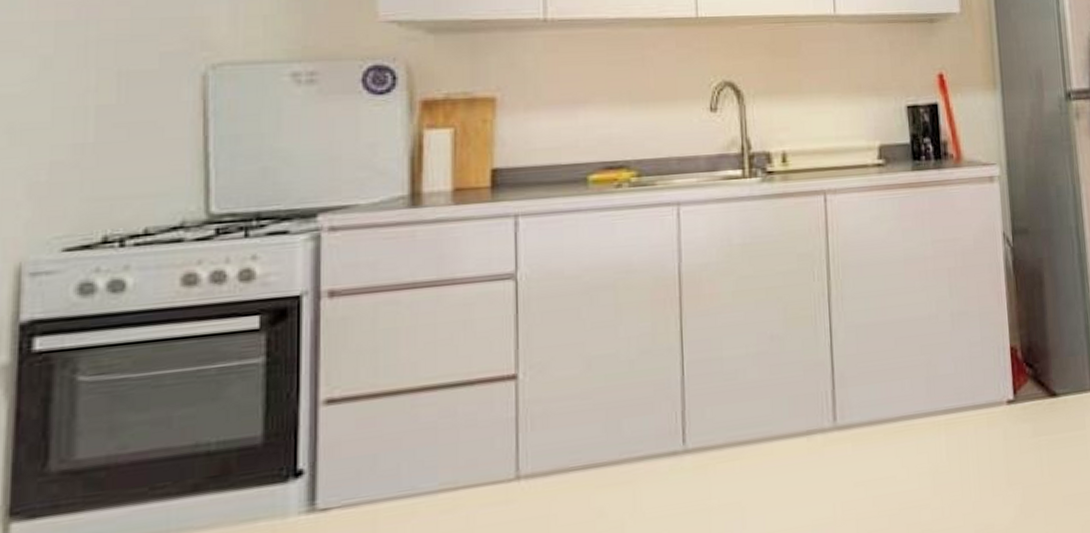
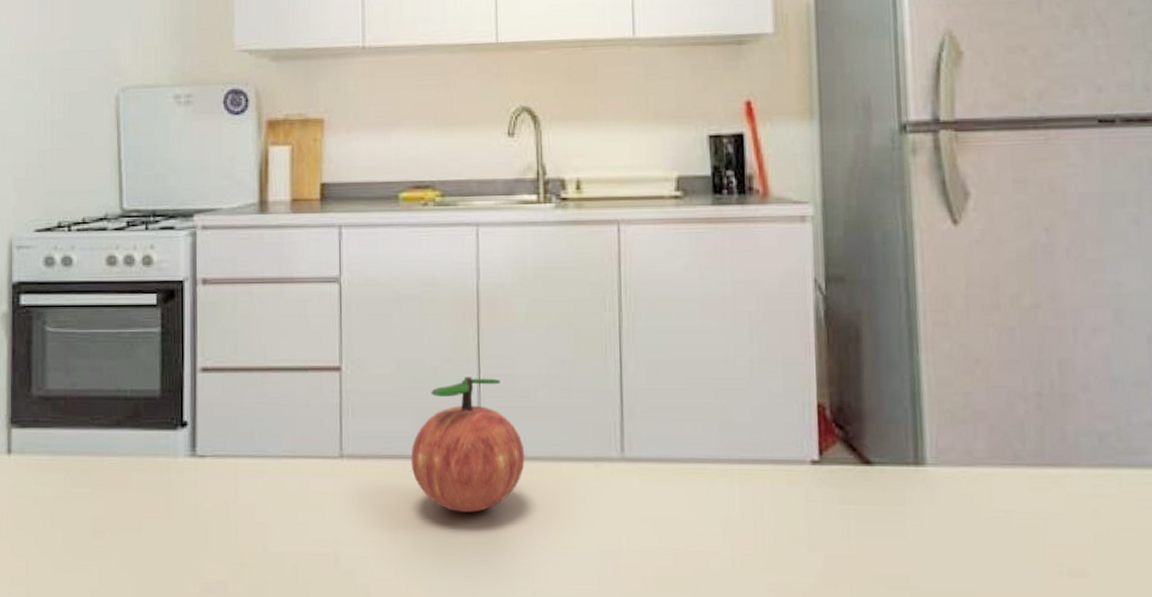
apple: none [604,364,734,516] -> present [410,377,525,513]

